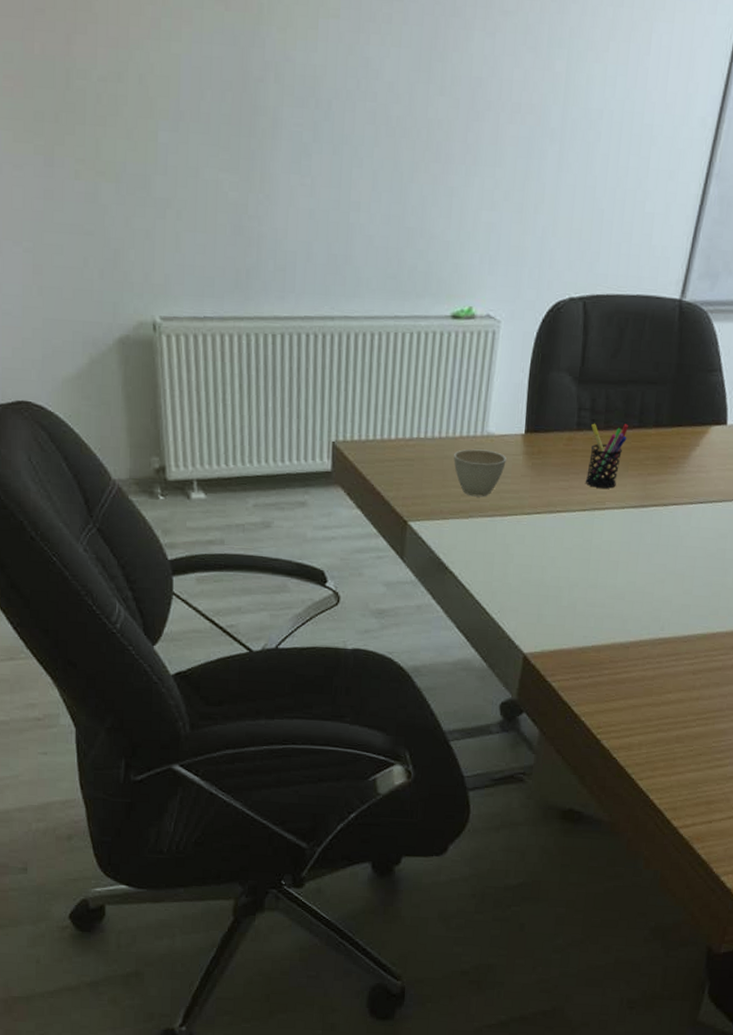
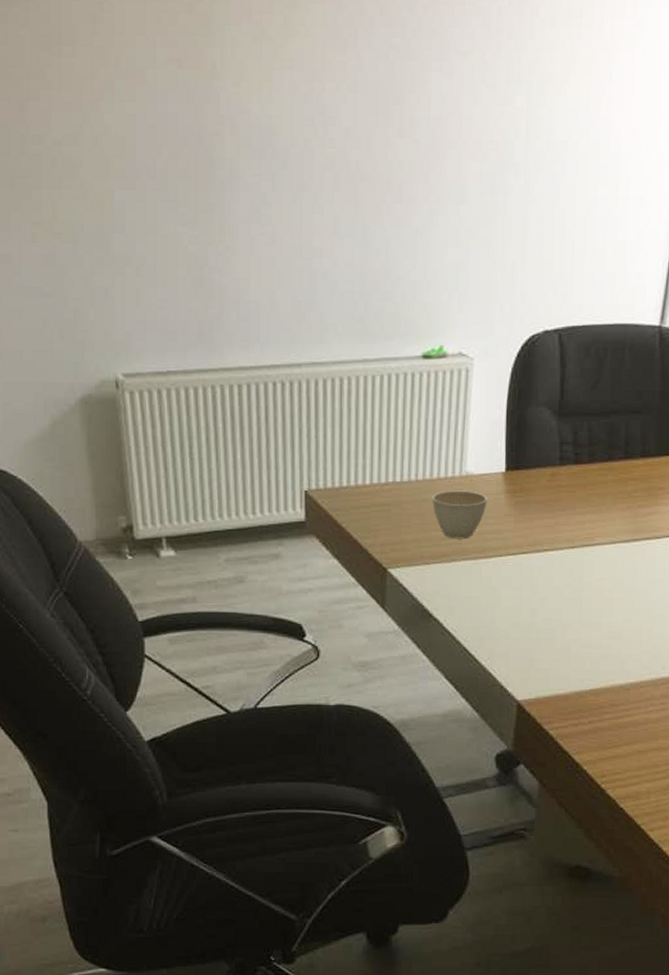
pen holder: present [585,423,628,489] -> none [571,456,614,524]

